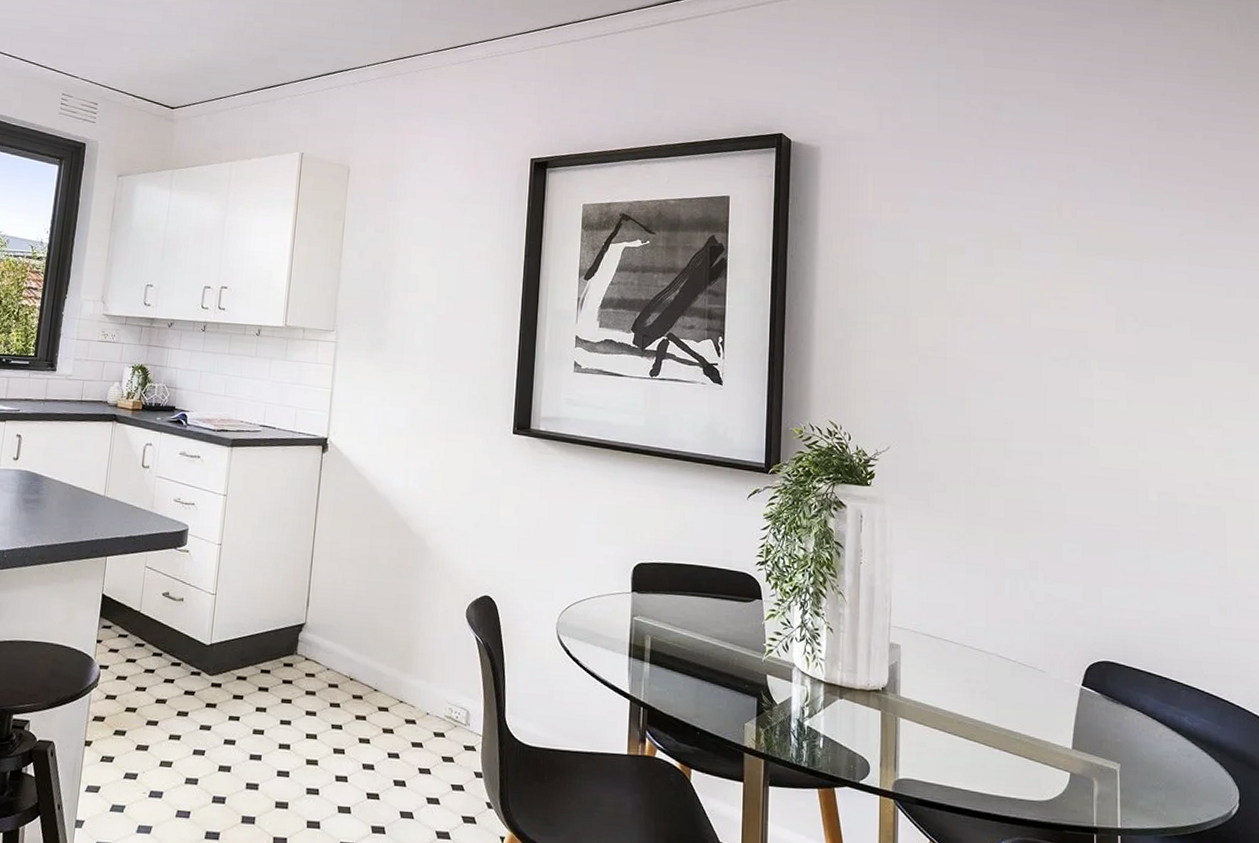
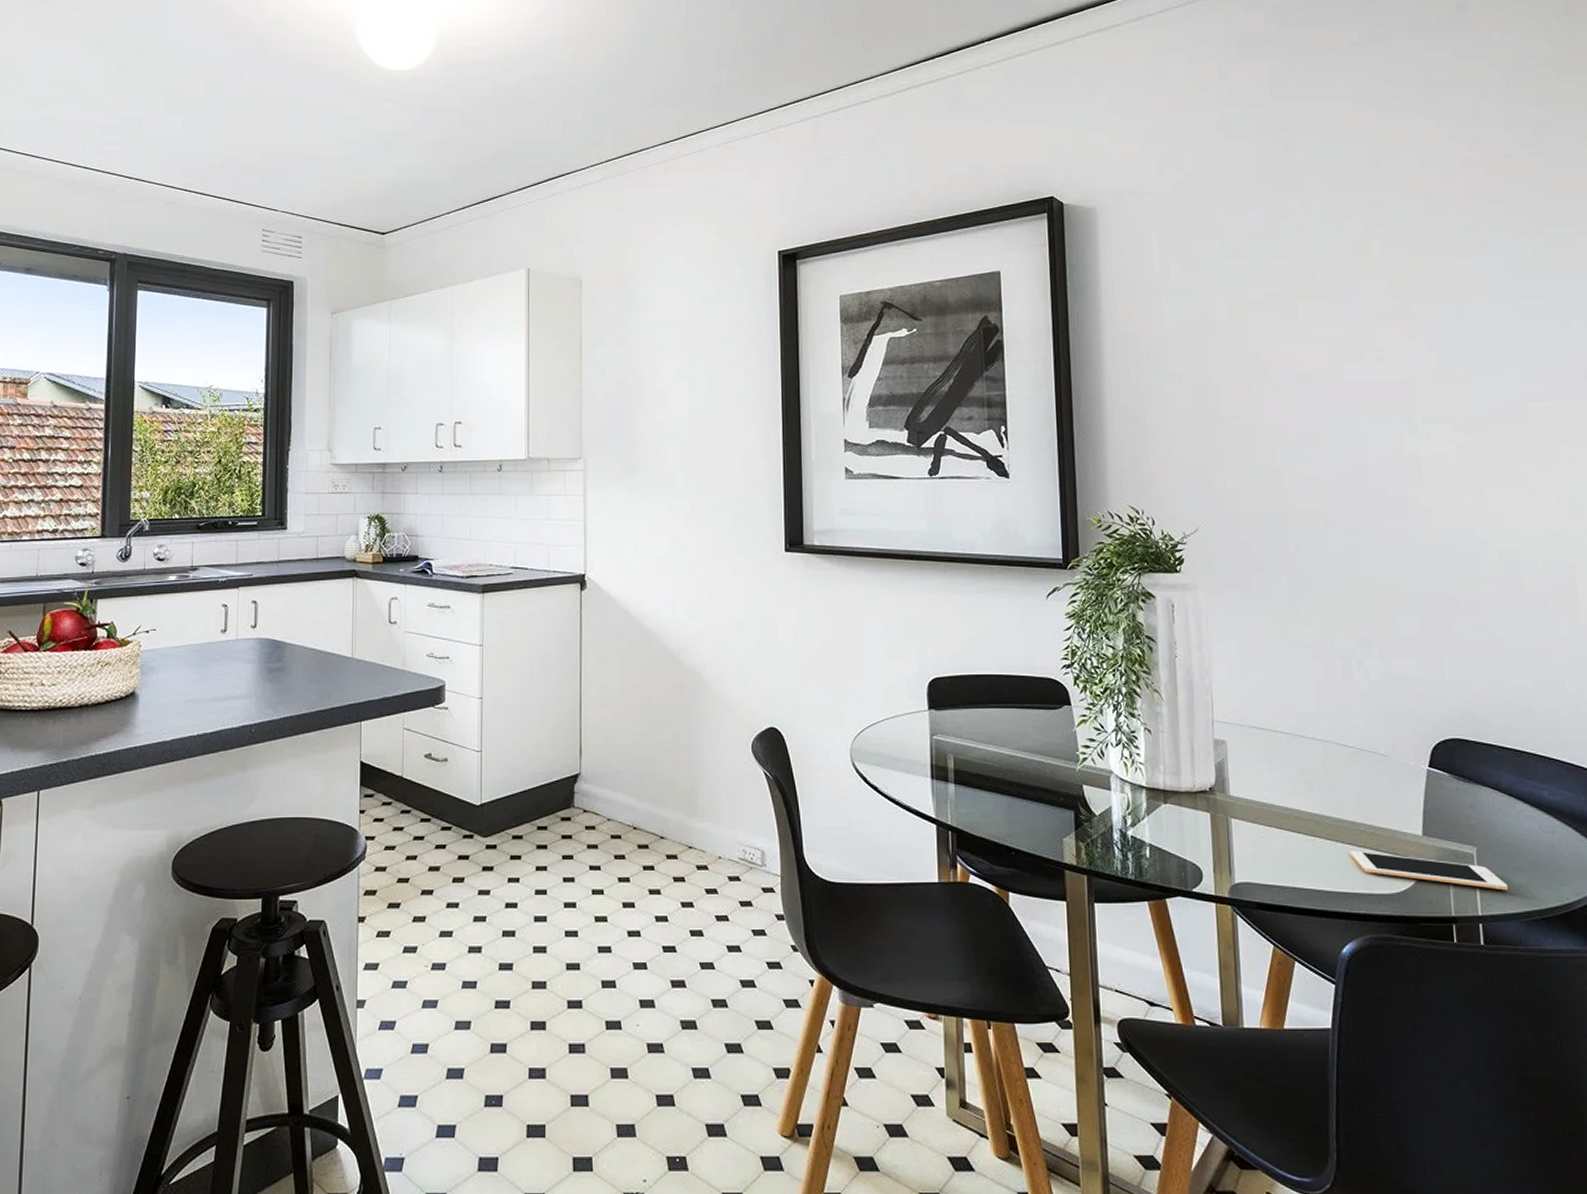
cell phone: none [1006,757,1146,807] -> present [1350,850,1508,891]

